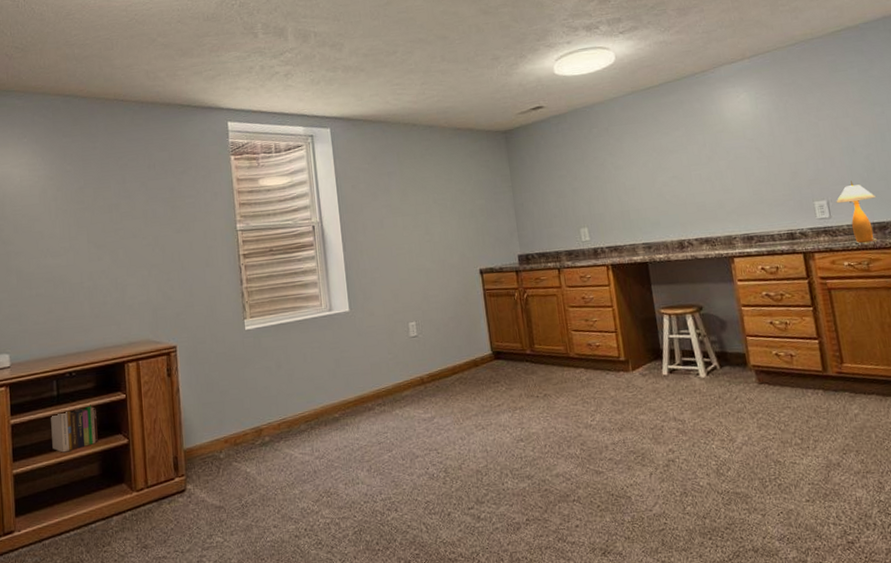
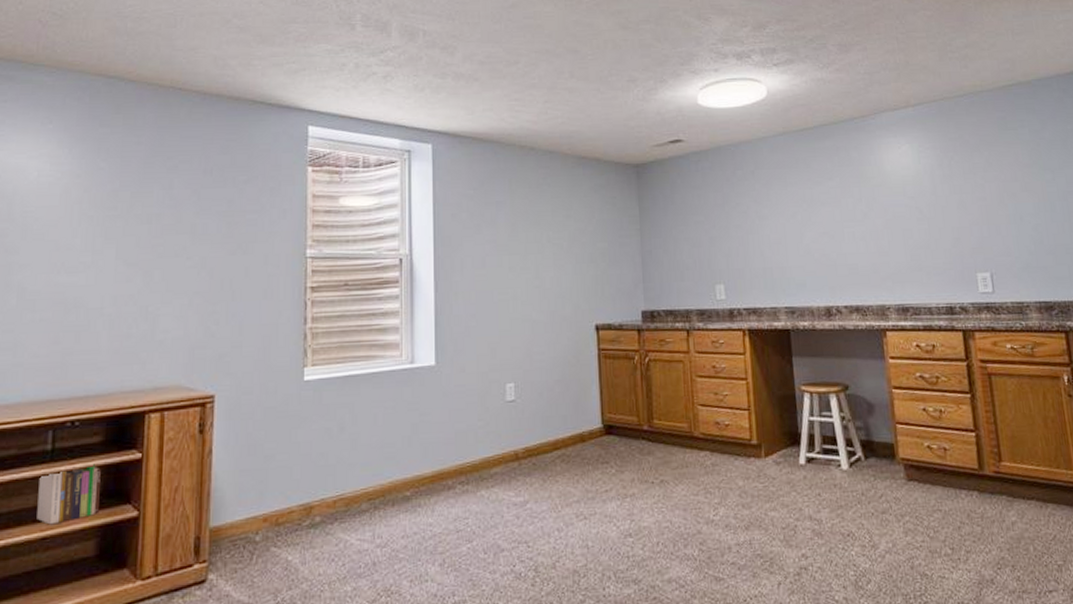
table lamp: present [836,181,877,243] -> none [1000,252,1044,323]

